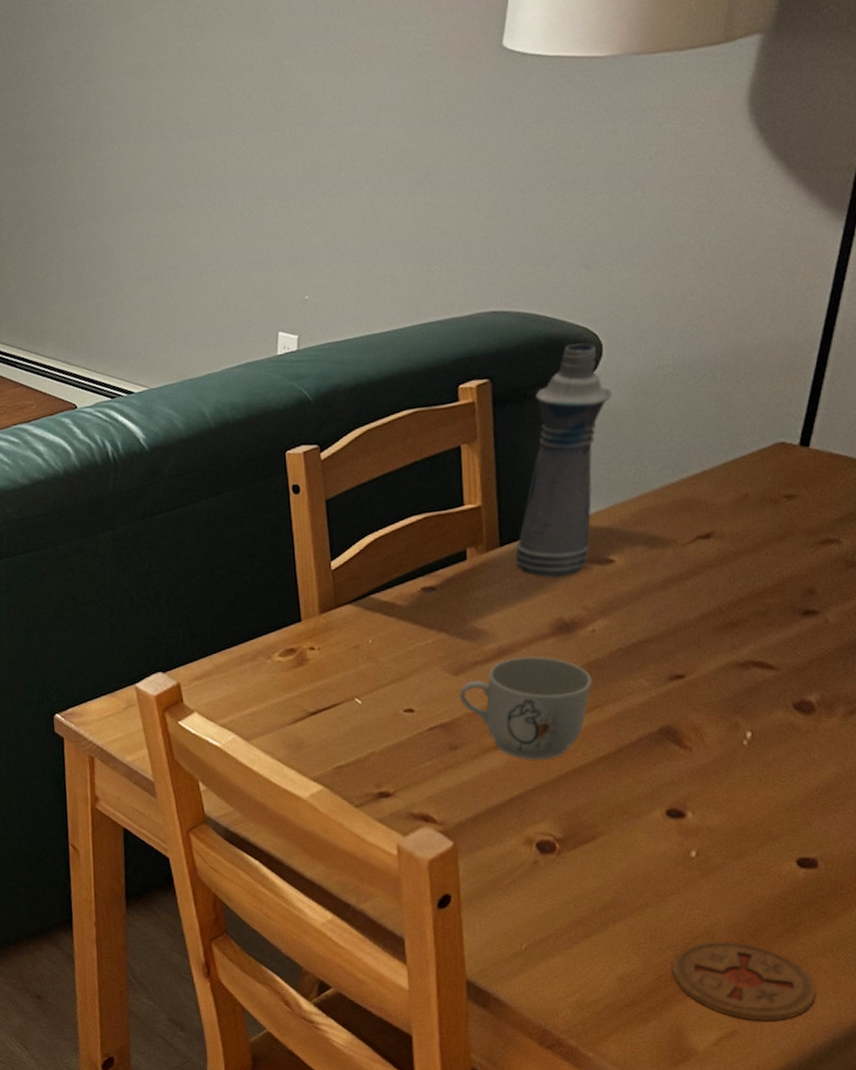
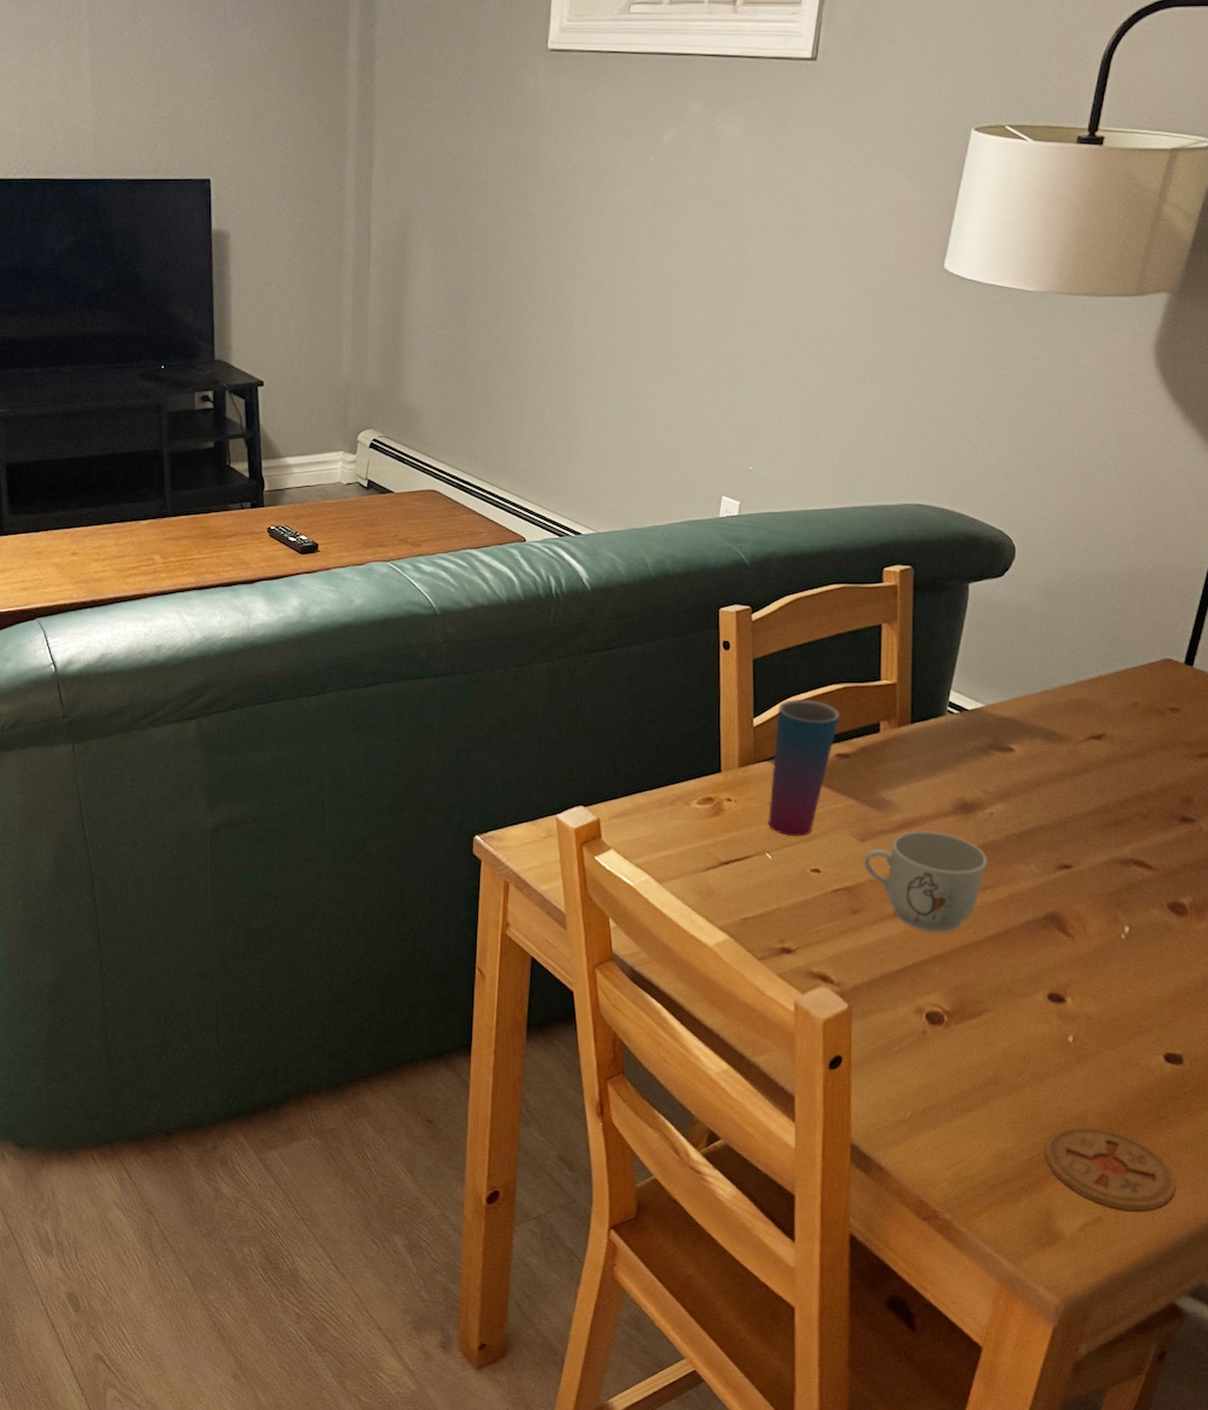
cup: none [354,535,422,679] -> present [767,698,839,837]
bottle: present [514,342,613,579] -> none [924,543,1022,760]

